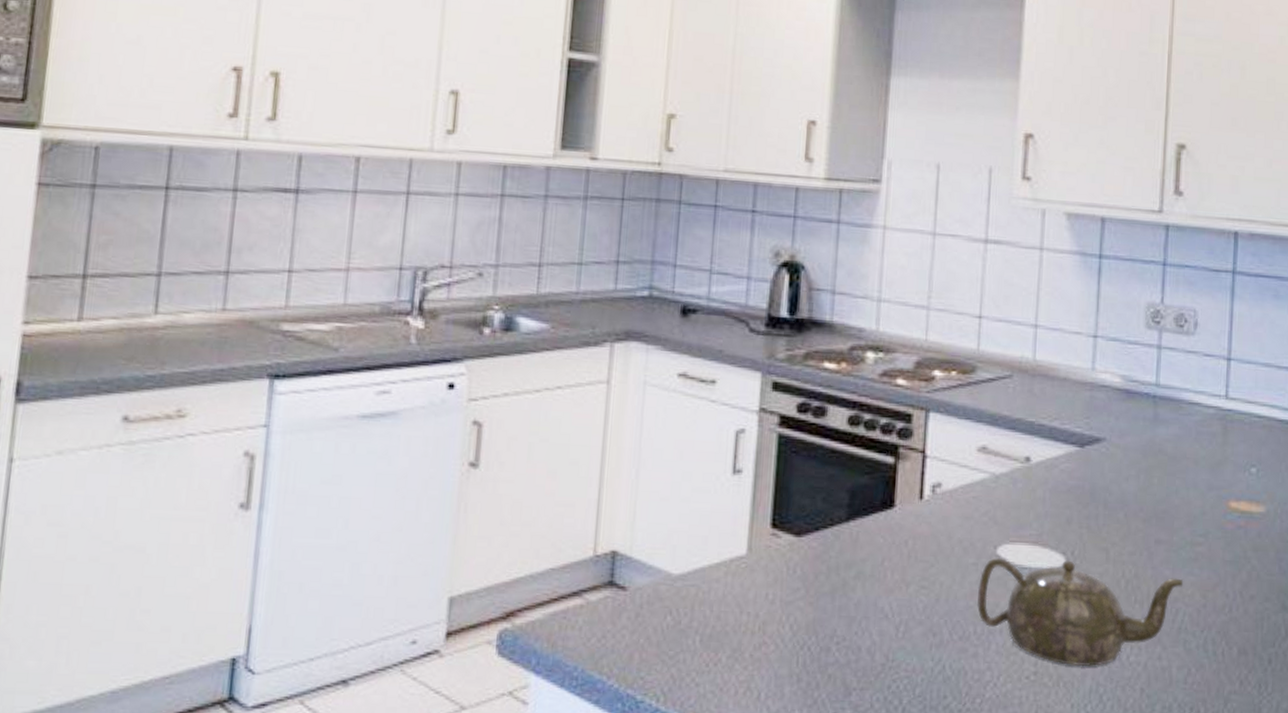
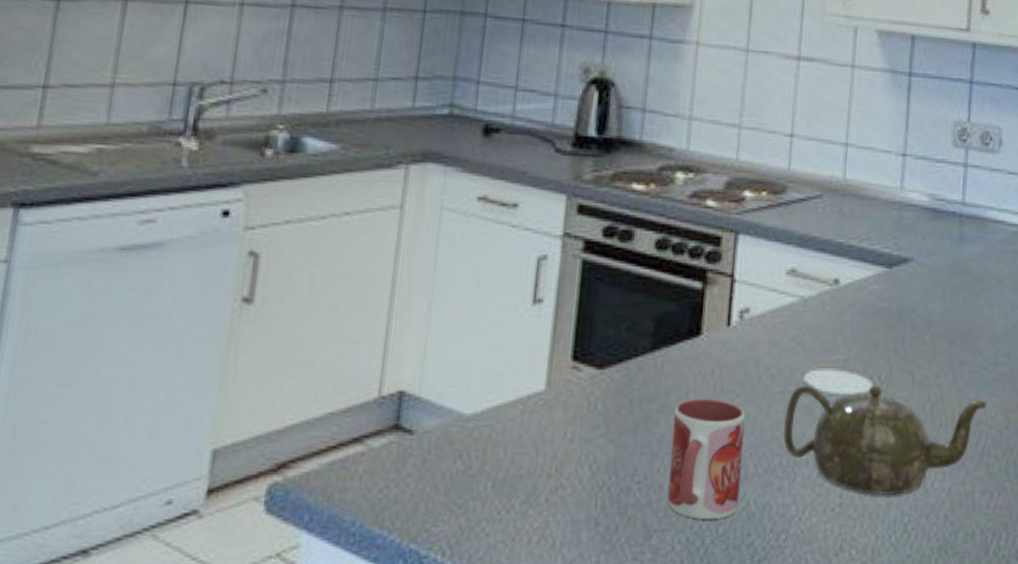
mug: none [865,567,939,681] -> present [667,399,745,519]

